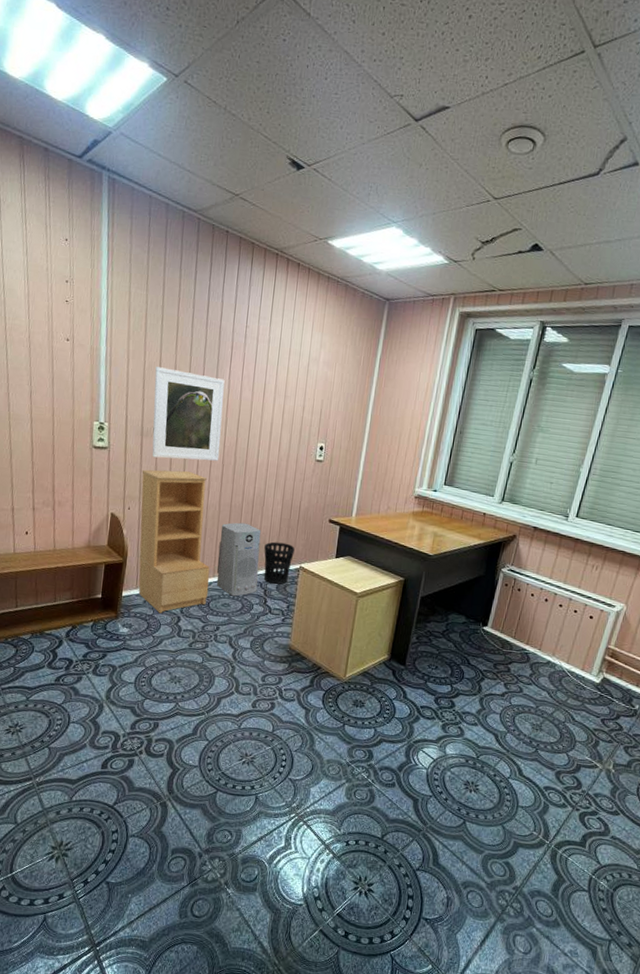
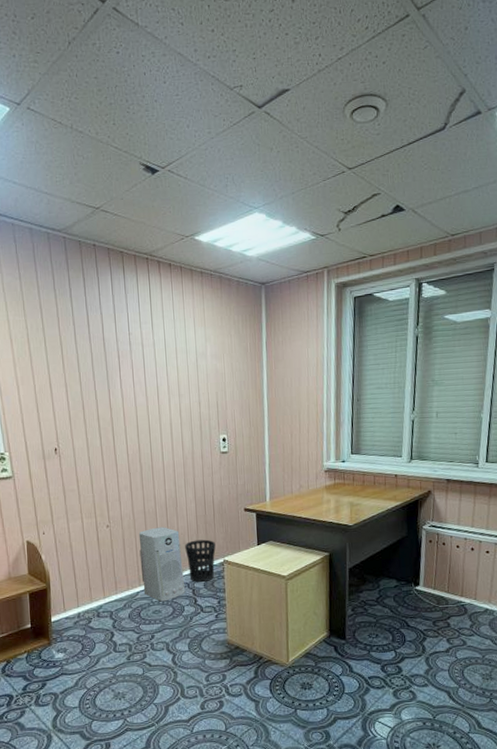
bookshelf: present [138,469,210,614] -> none [50,485,137,632]
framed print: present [151,367,225,461] -> none [46,388,125,478]

